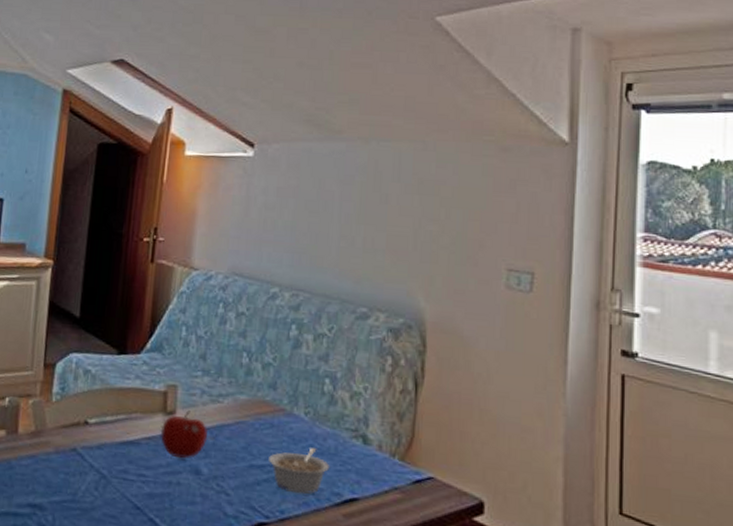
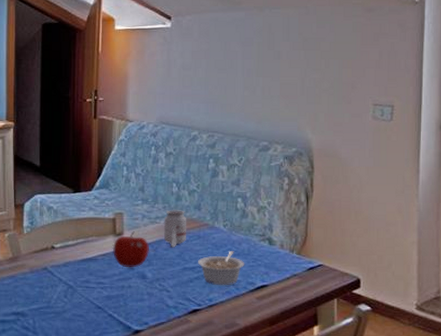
candle: none [227,386,257,437] -> present [164,210,186,248]

